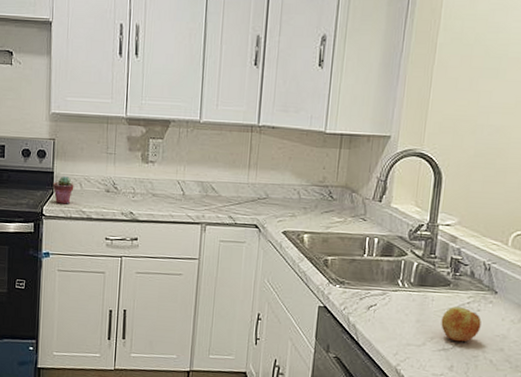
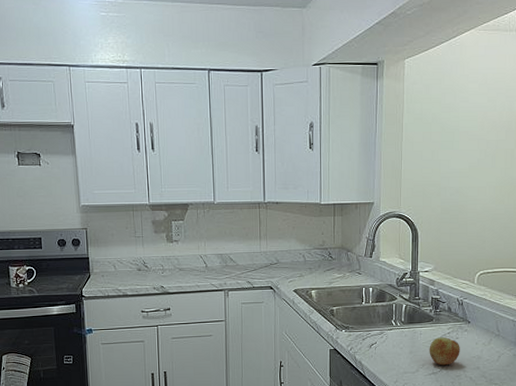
potted succulent: present [52,176,74,205] -> none [89,260,109,285]

